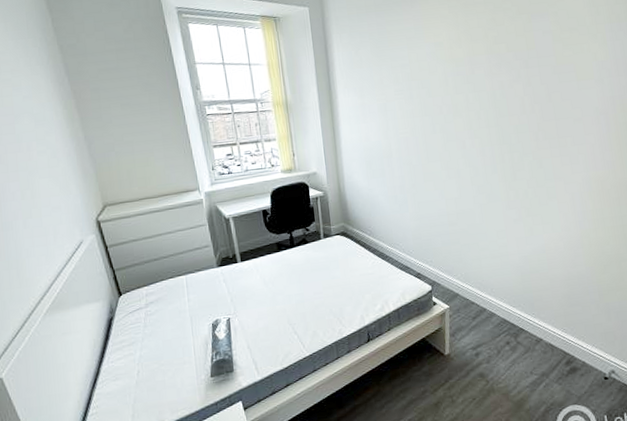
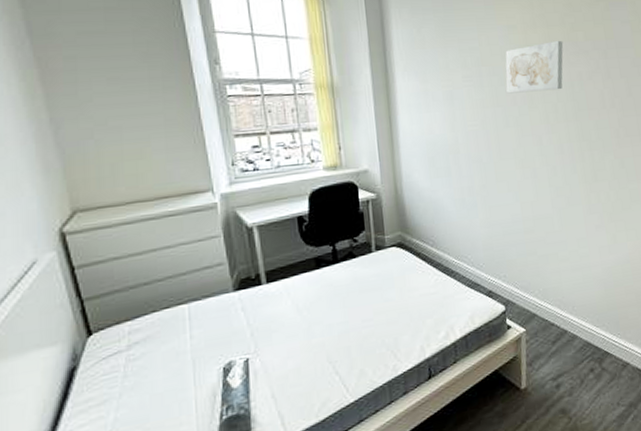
wall art: none [432,53,487,104] -> present [505,40,564,94]

